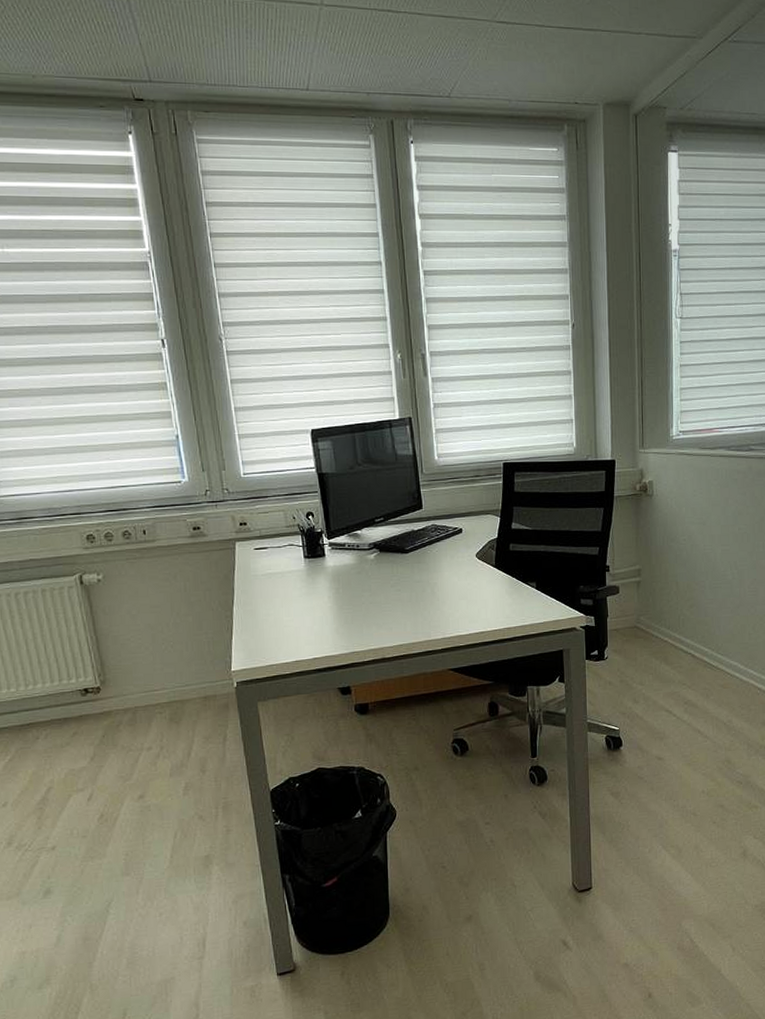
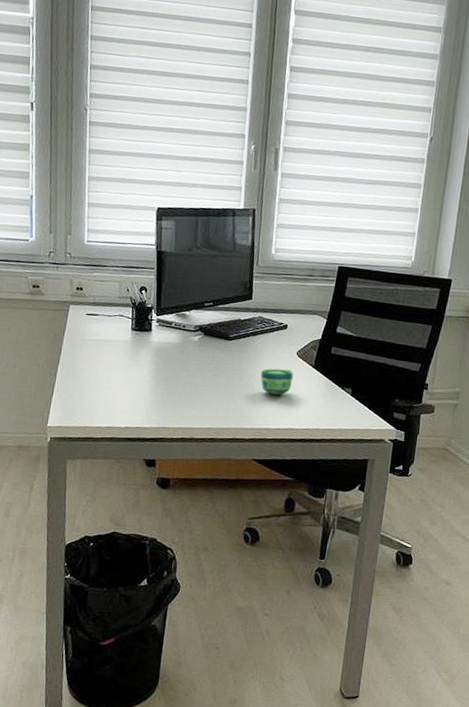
cup: none [443,573,477,601] -> present [260,368,294,395]

